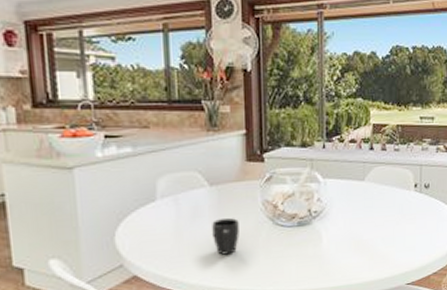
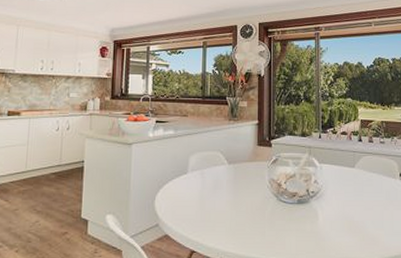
mug: present [212,218,239,255] -> none [228,192,250,224]

